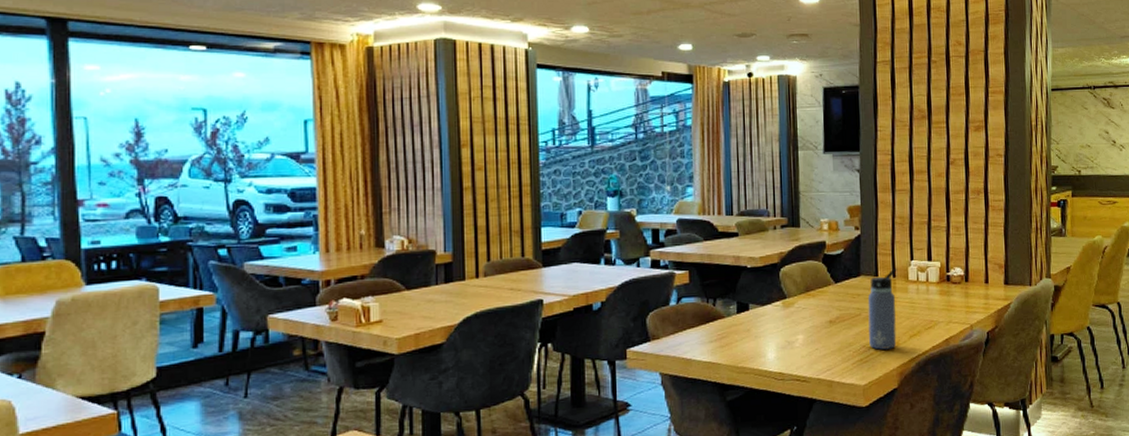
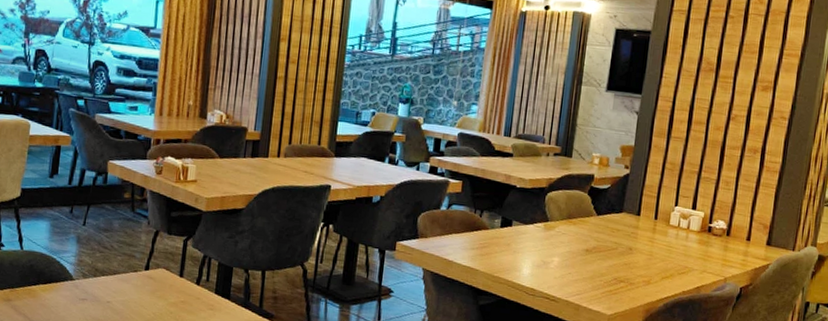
water bottle: present [868,268,897,351] -> none [621,210,660,287]

